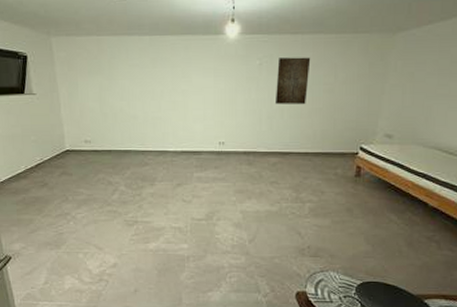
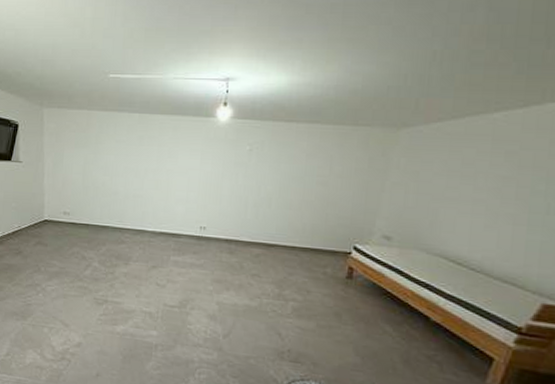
wall art: present [274,57,311,105] -> none [262,145,305,196]

